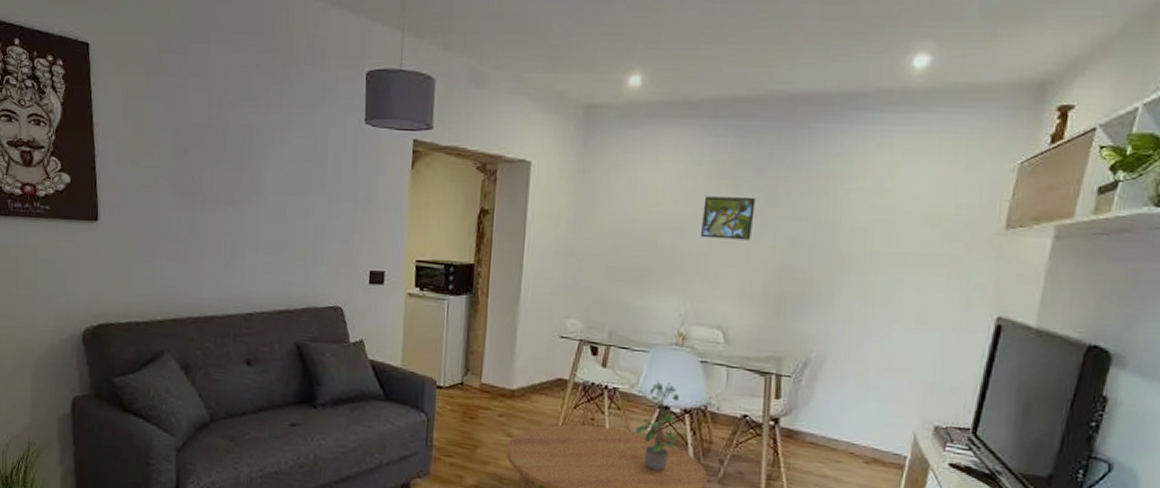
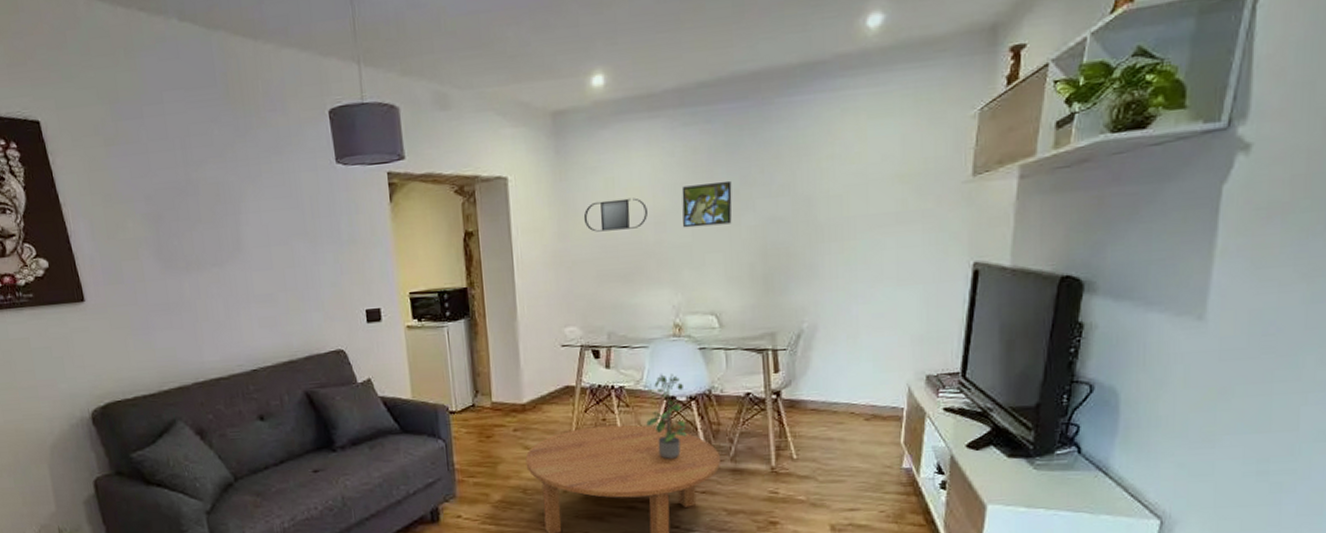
home mirror: none [601,198,667,231] -> present [583,197,647,232]

